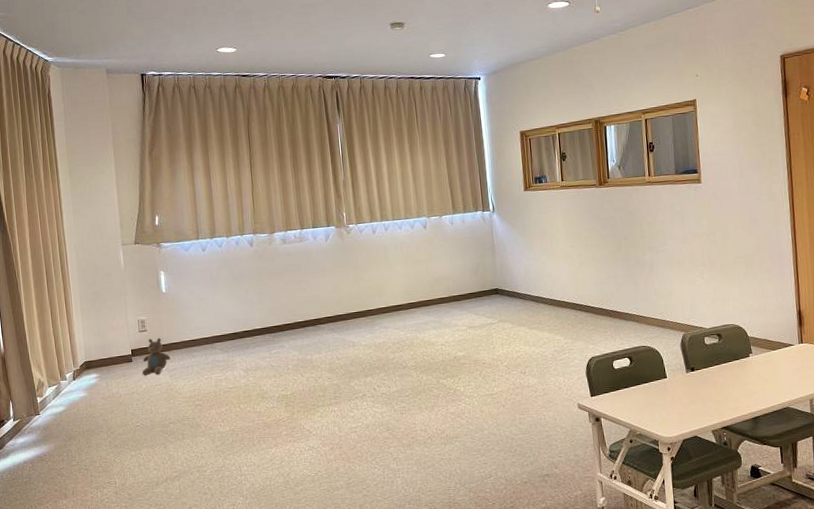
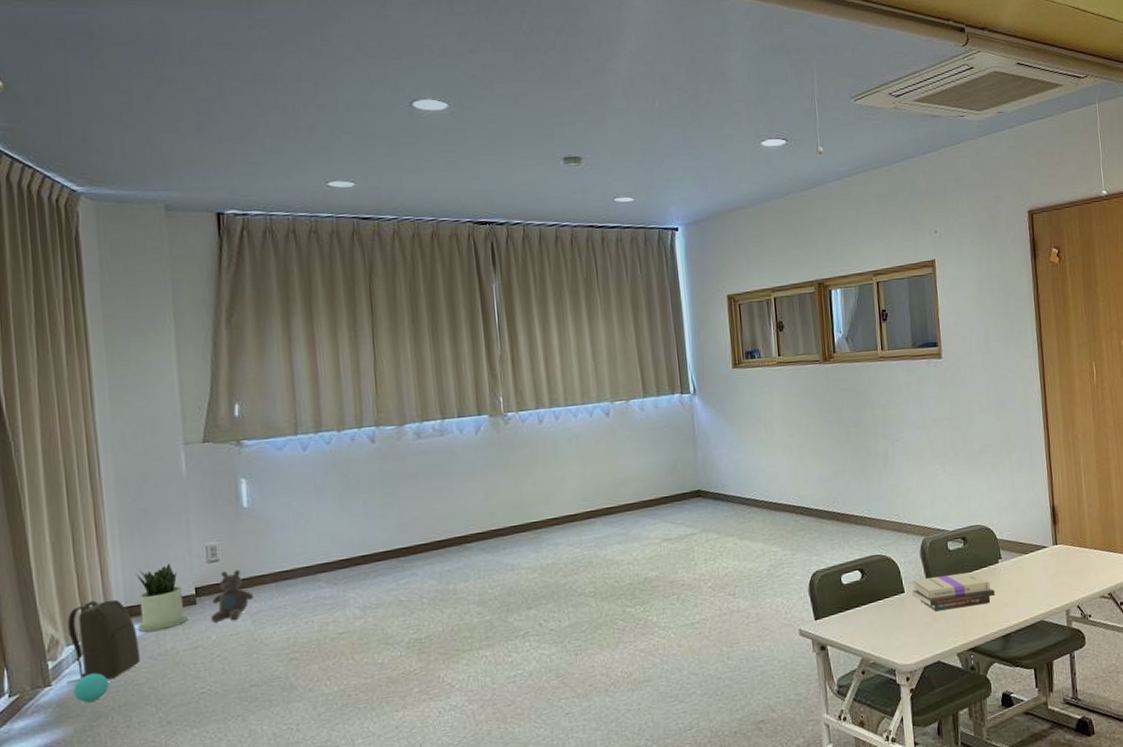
backpack: none [49,356,96,414] -> present [66,599,140,684]
ball: none [54,407,76,428] -> present [73,673,109,703]
planter: none [92,332,127,380] -> present [136,563,188,632]
books: none [673,363,746,395] -> present [912,572,995,612]

